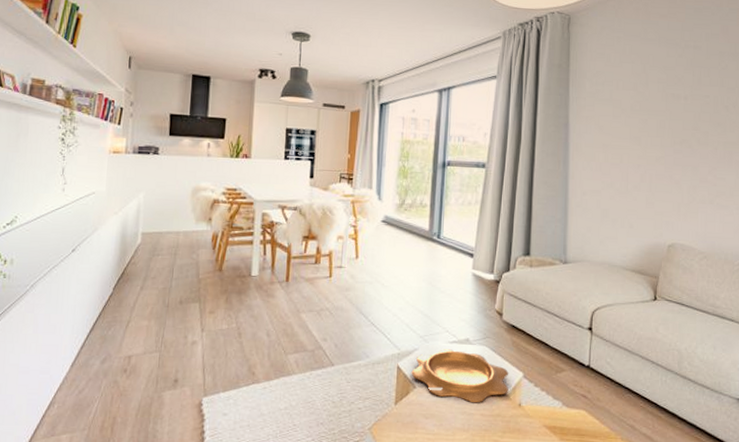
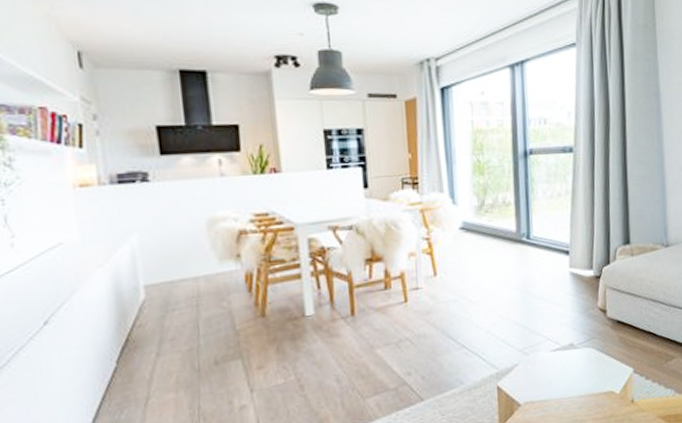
decorative bowl: present [411,349,509,402] -> none [513,357,620,410]

